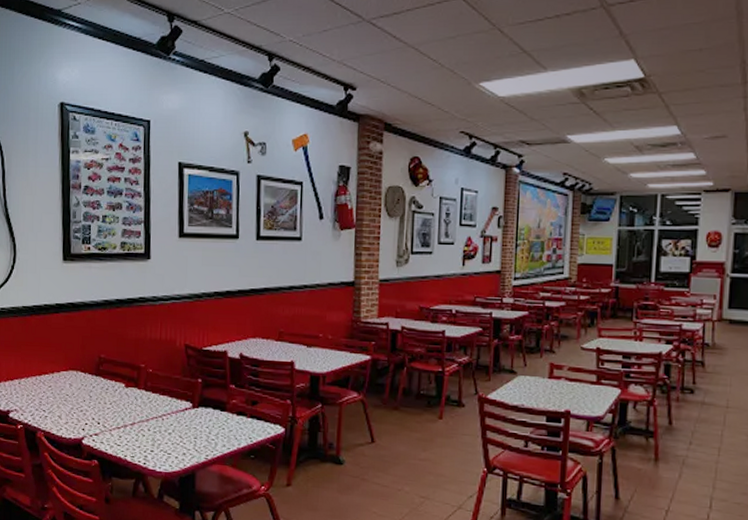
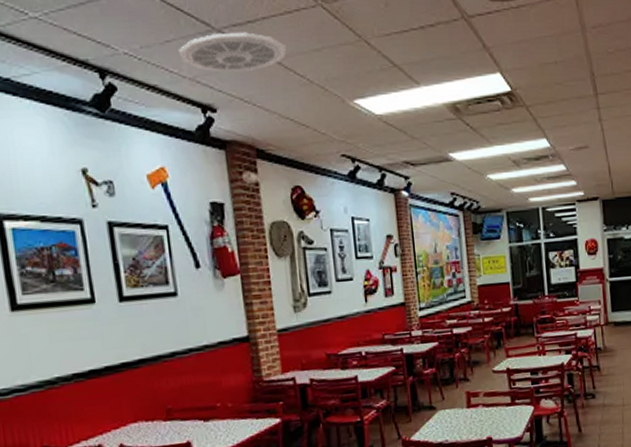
ceiling vent: none [333,22,425,57] -> present [179,32,287,73]

